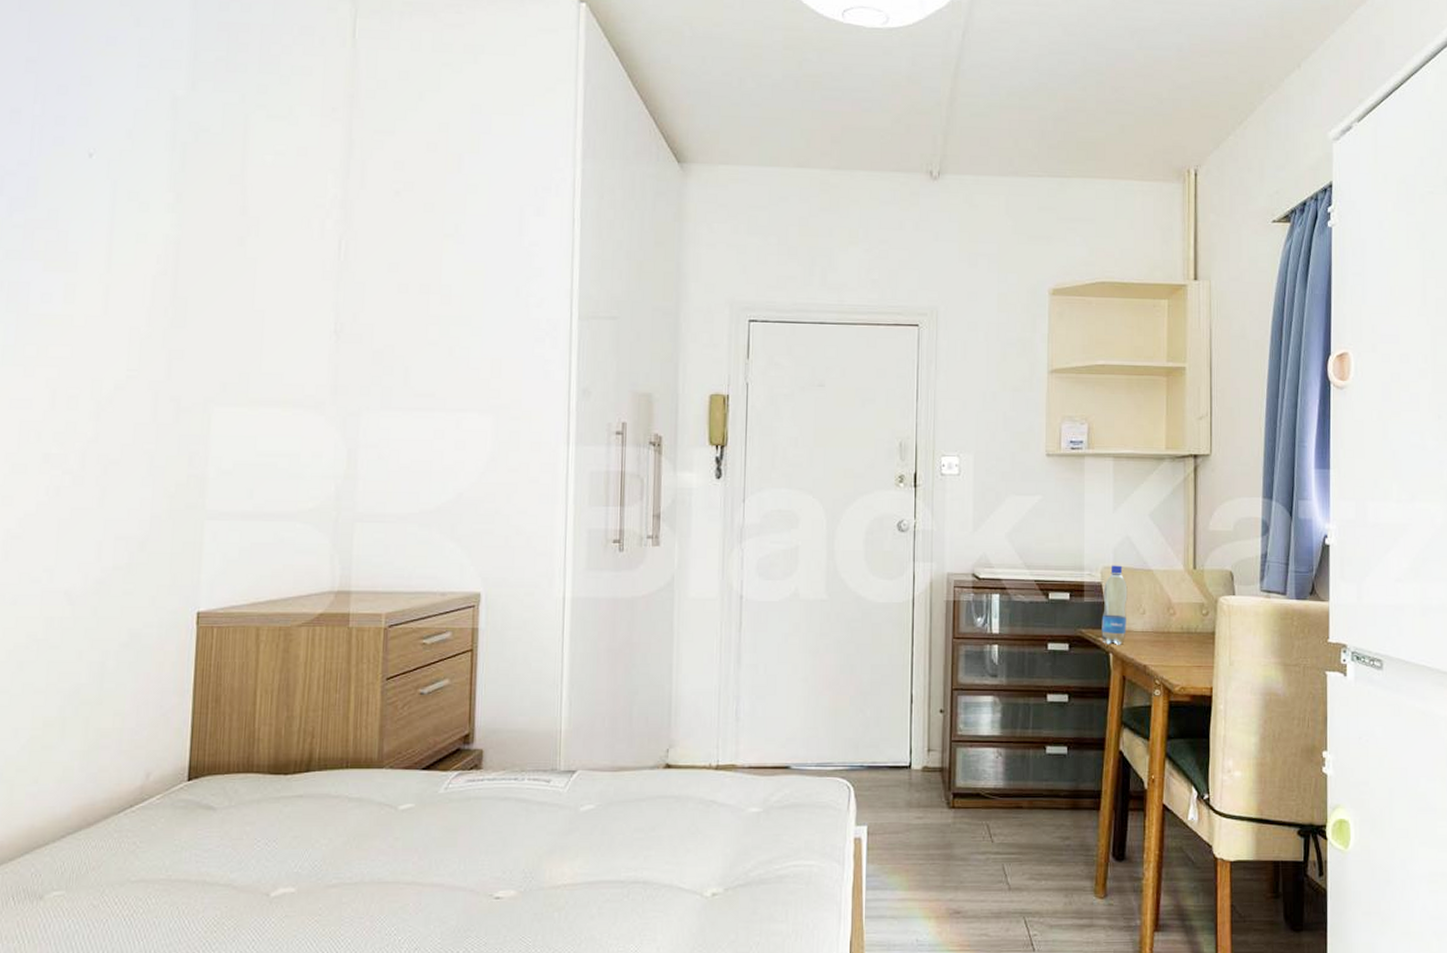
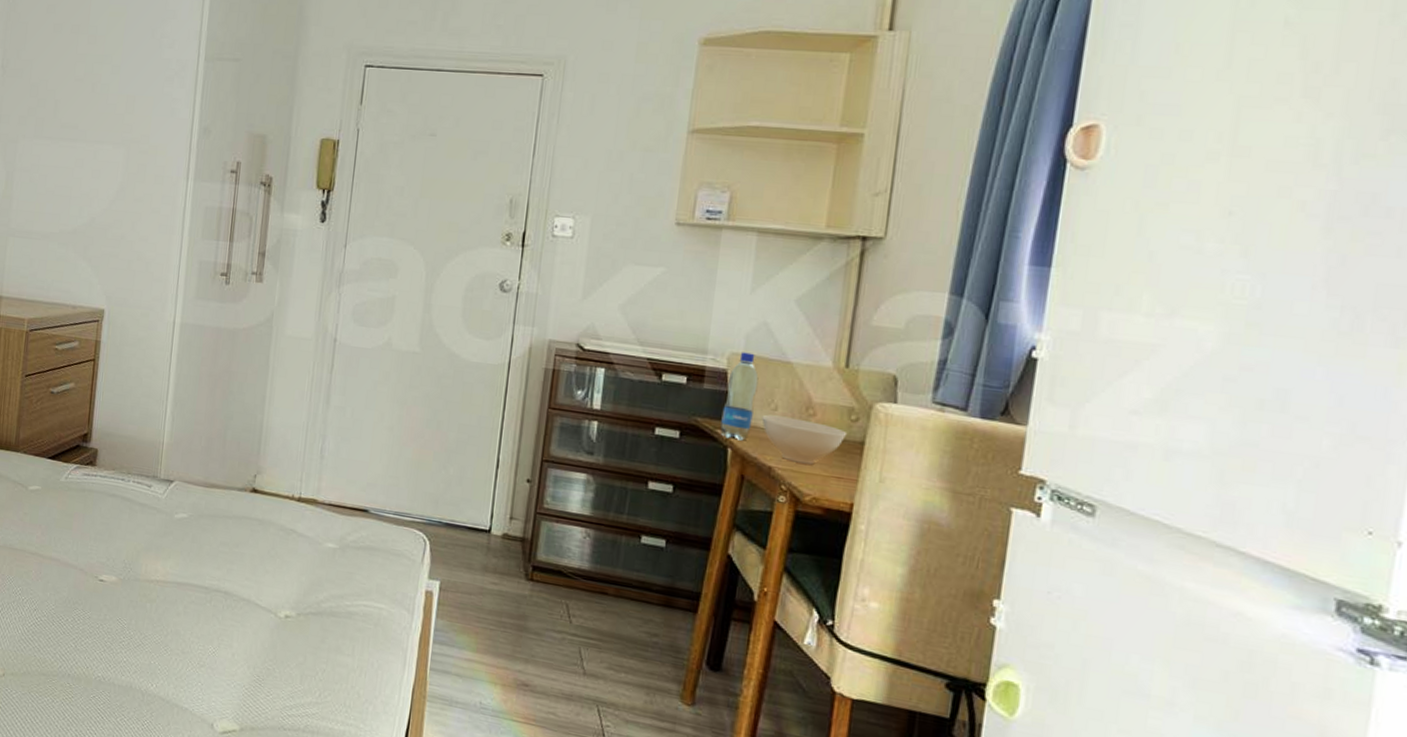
bowl: none [1134,618,1201,658] -> present [762,414,848,465]

